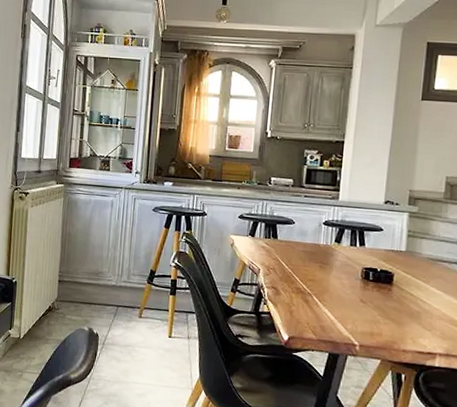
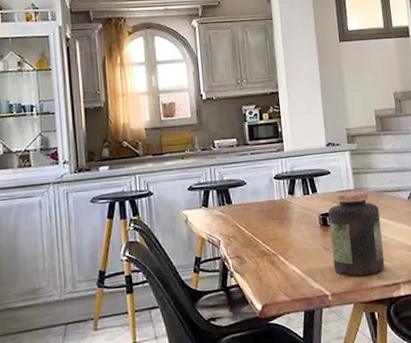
jar: none [367,252,430,339] -> present [328,191,385,277]

